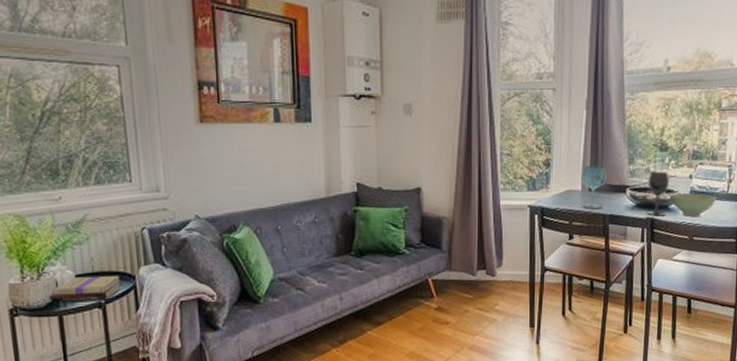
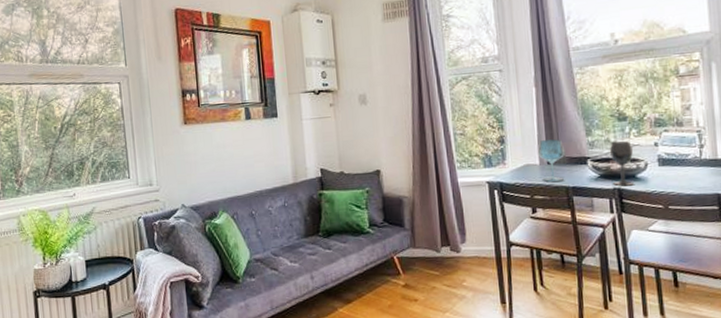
books: present [49,276,120,303] -> none [64,260,121,286]
bowl: present [670,193,717,217] -> none [636,161,689,185]

